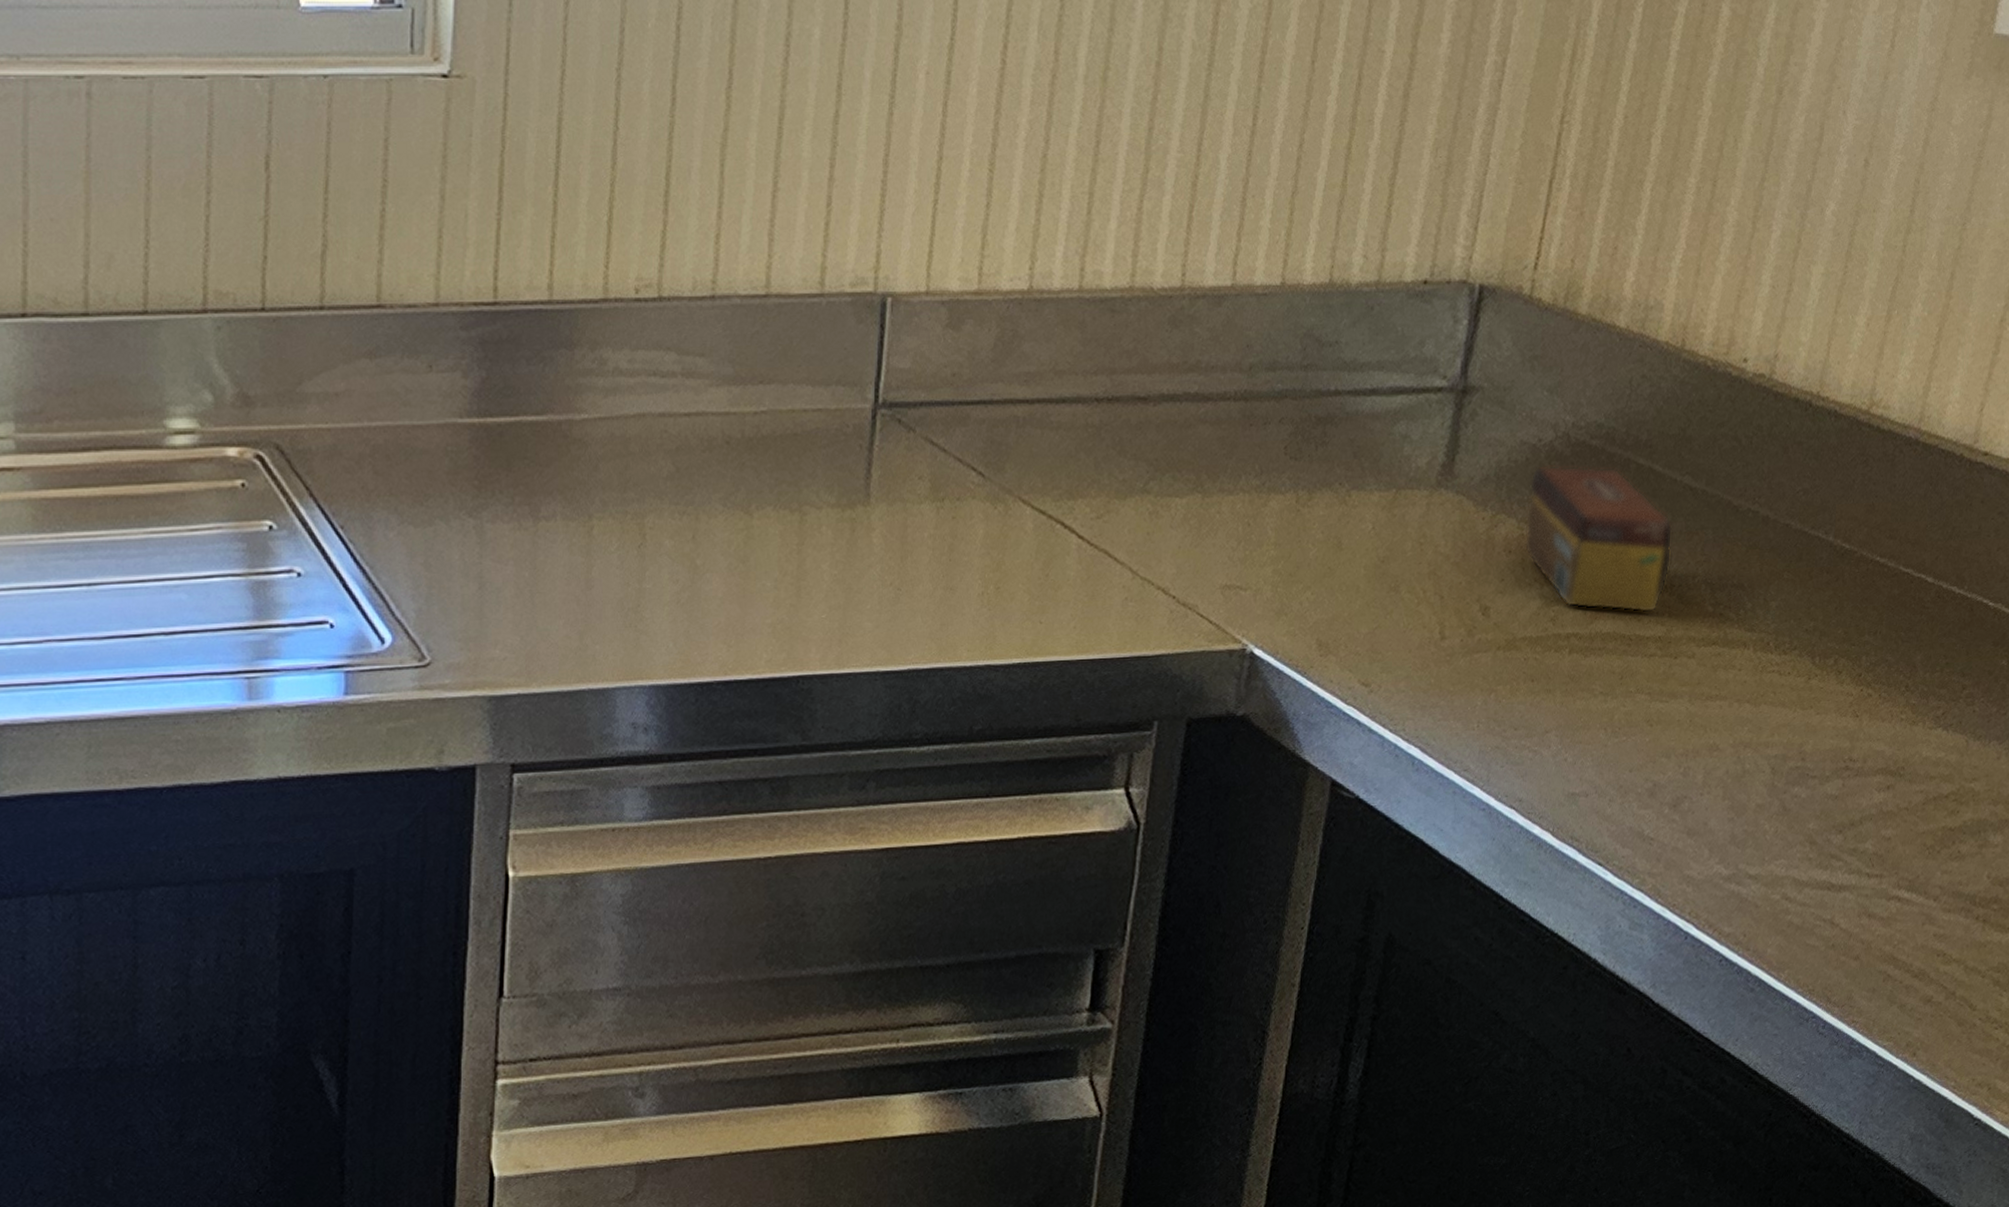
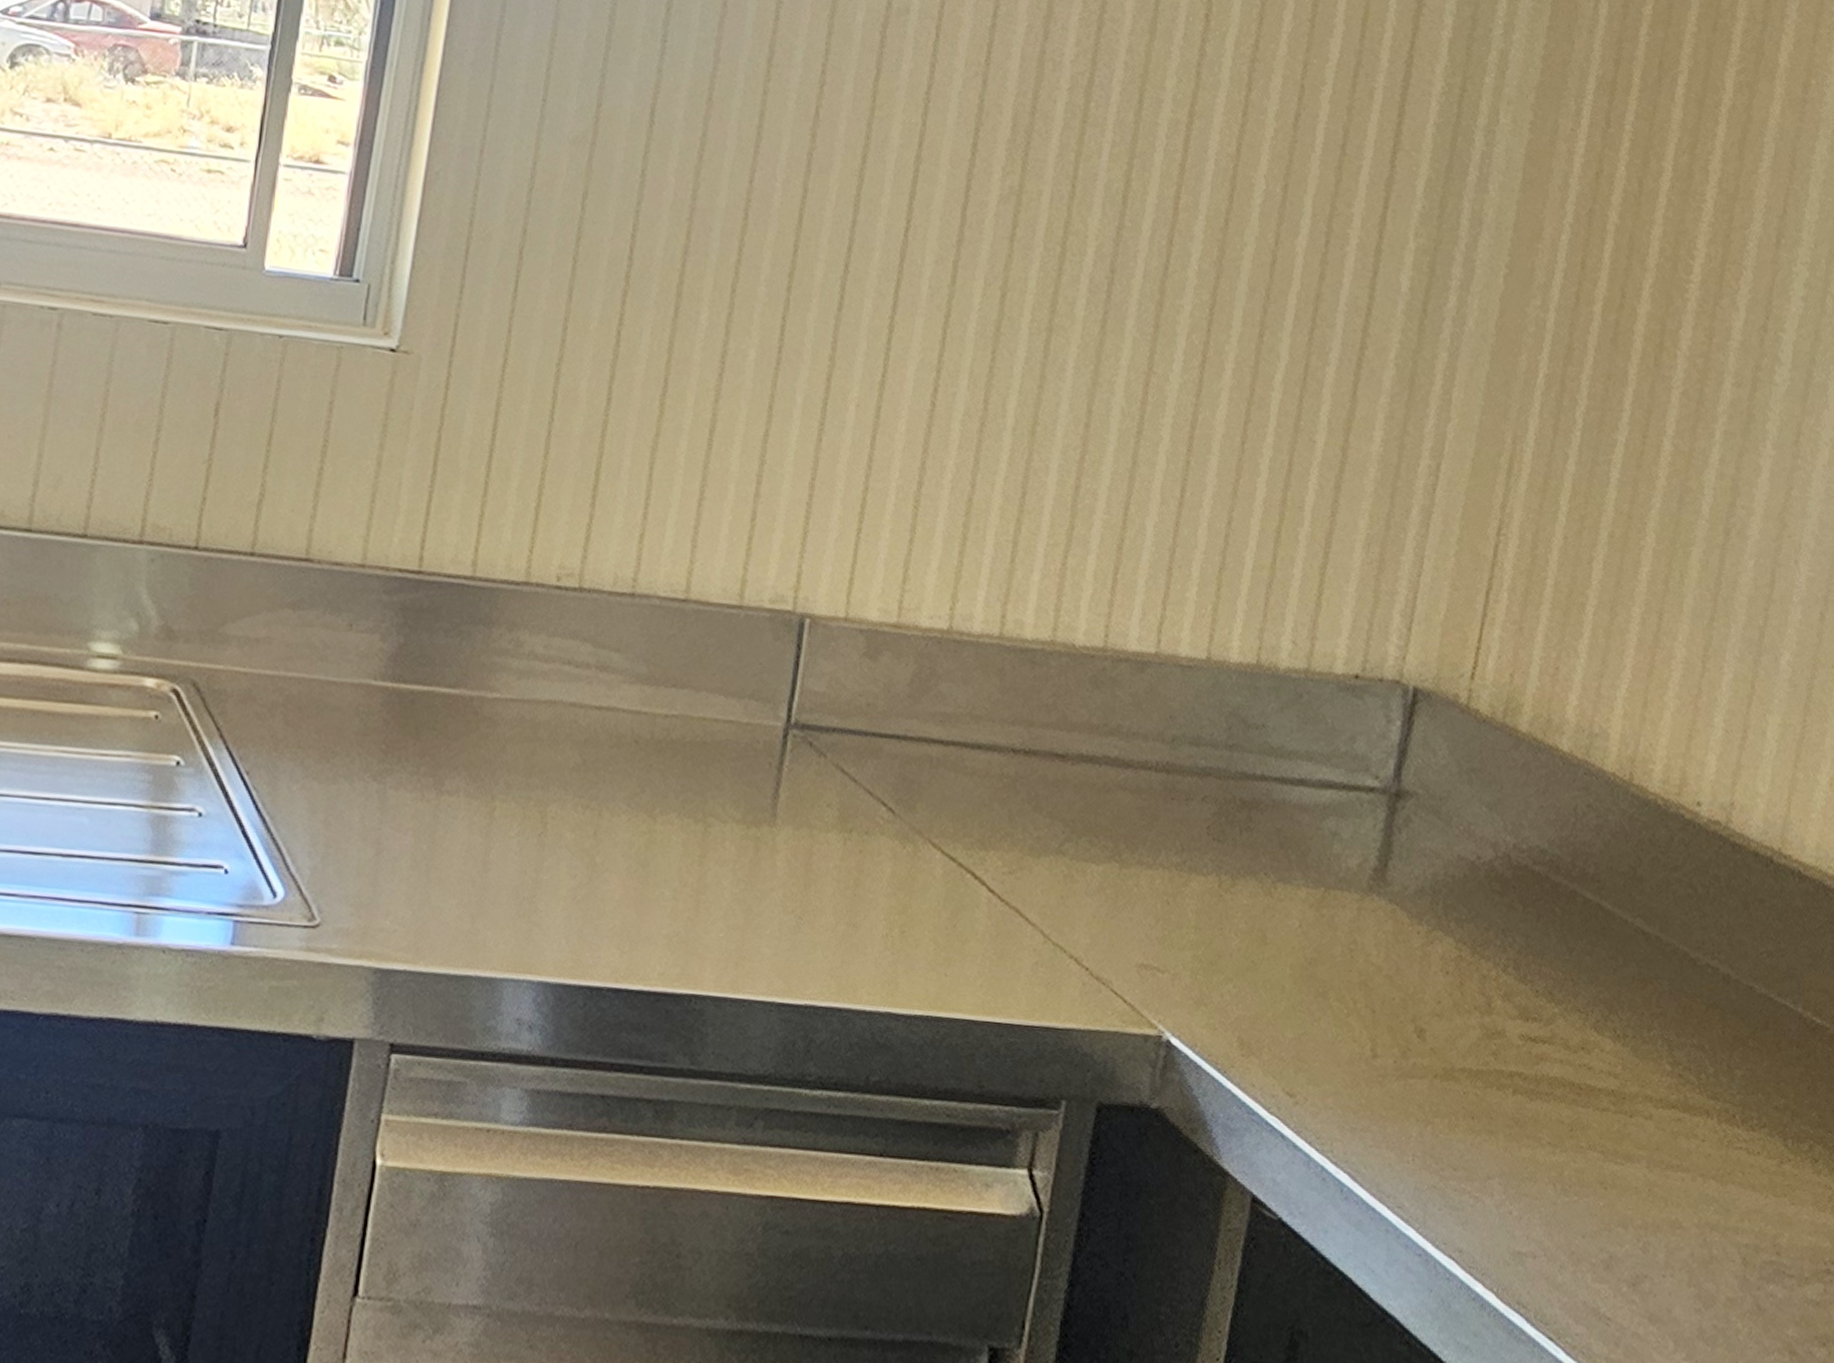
tea box: present [1524,465,1673,613] -> none [1462,885,1625,1062]

